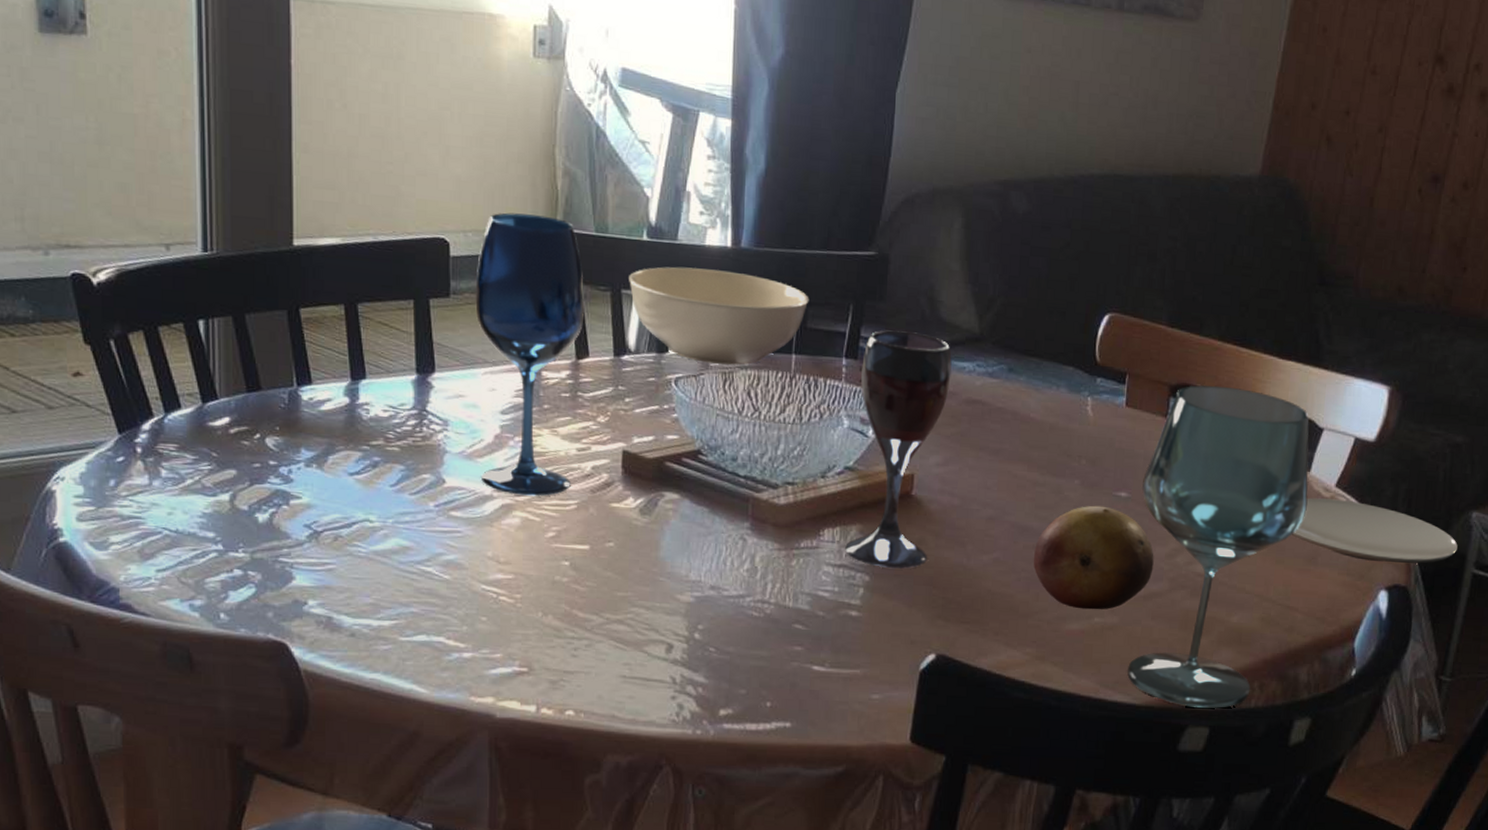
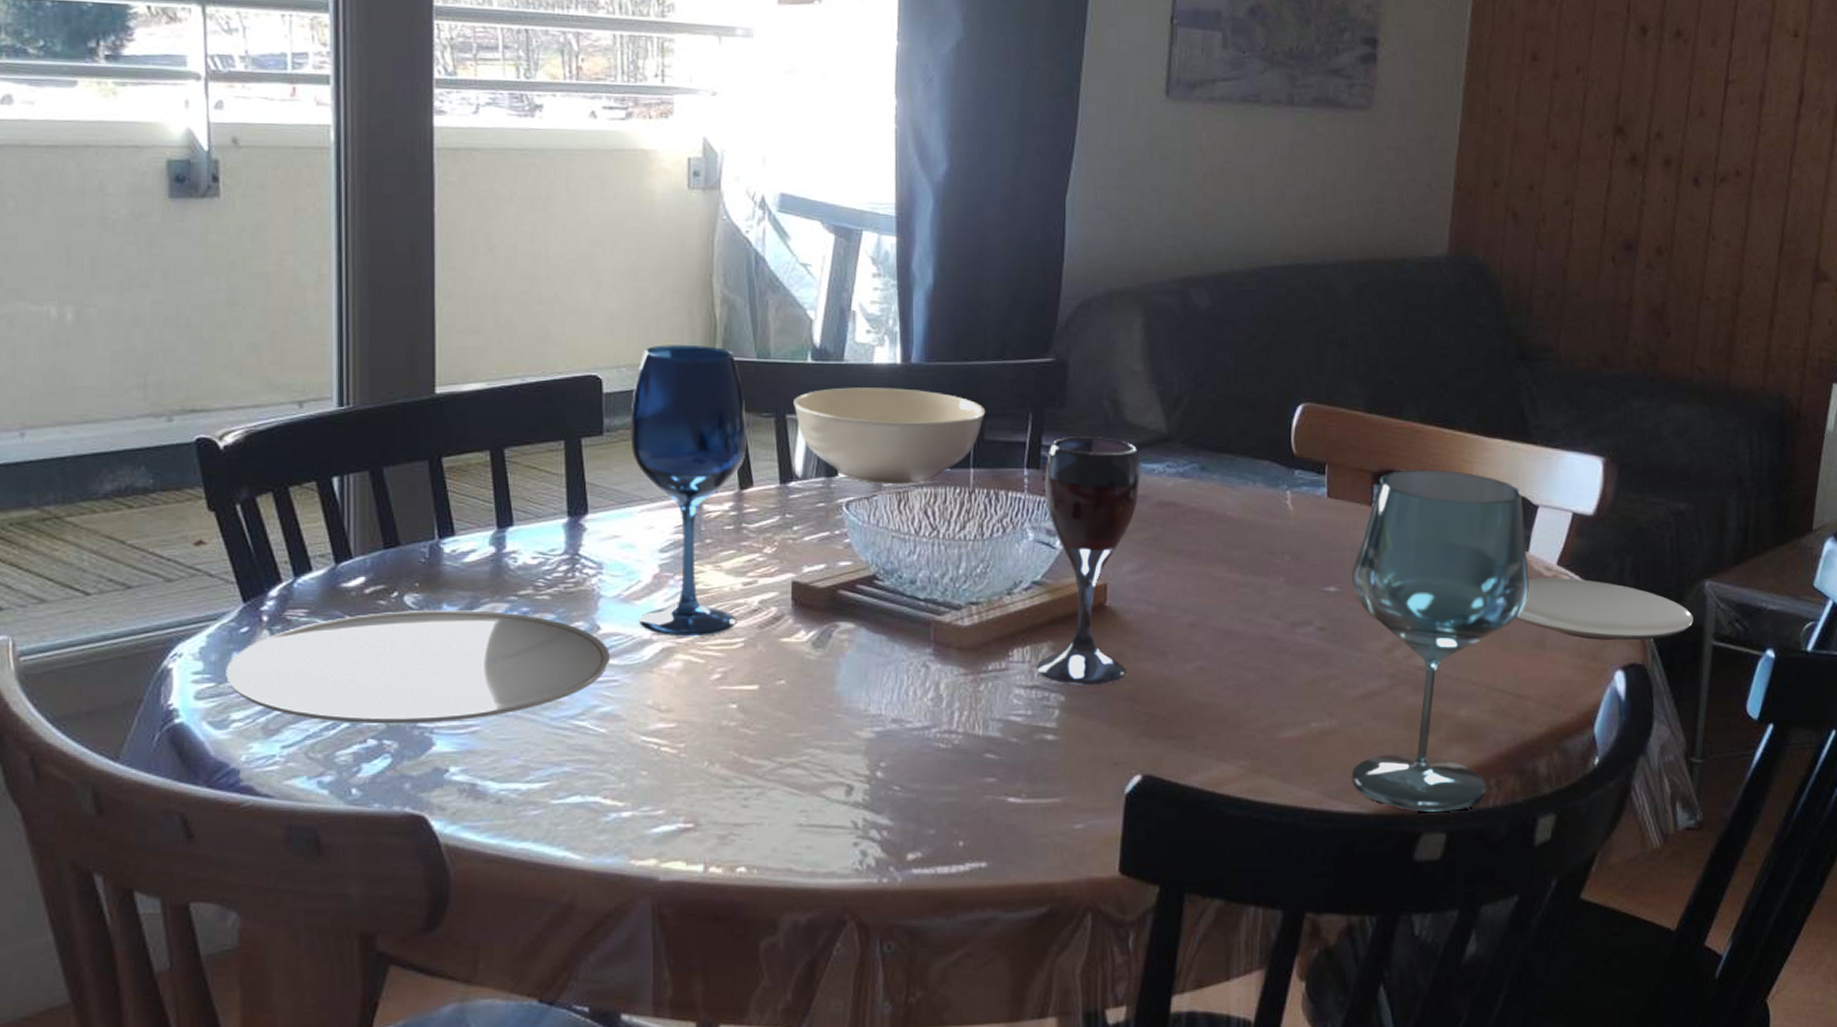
plate: none [104,452,454,559] -> present [226,610,610,724]
fruit: present [1033,505,1154,610] -> none [1240,603,1371,715]

